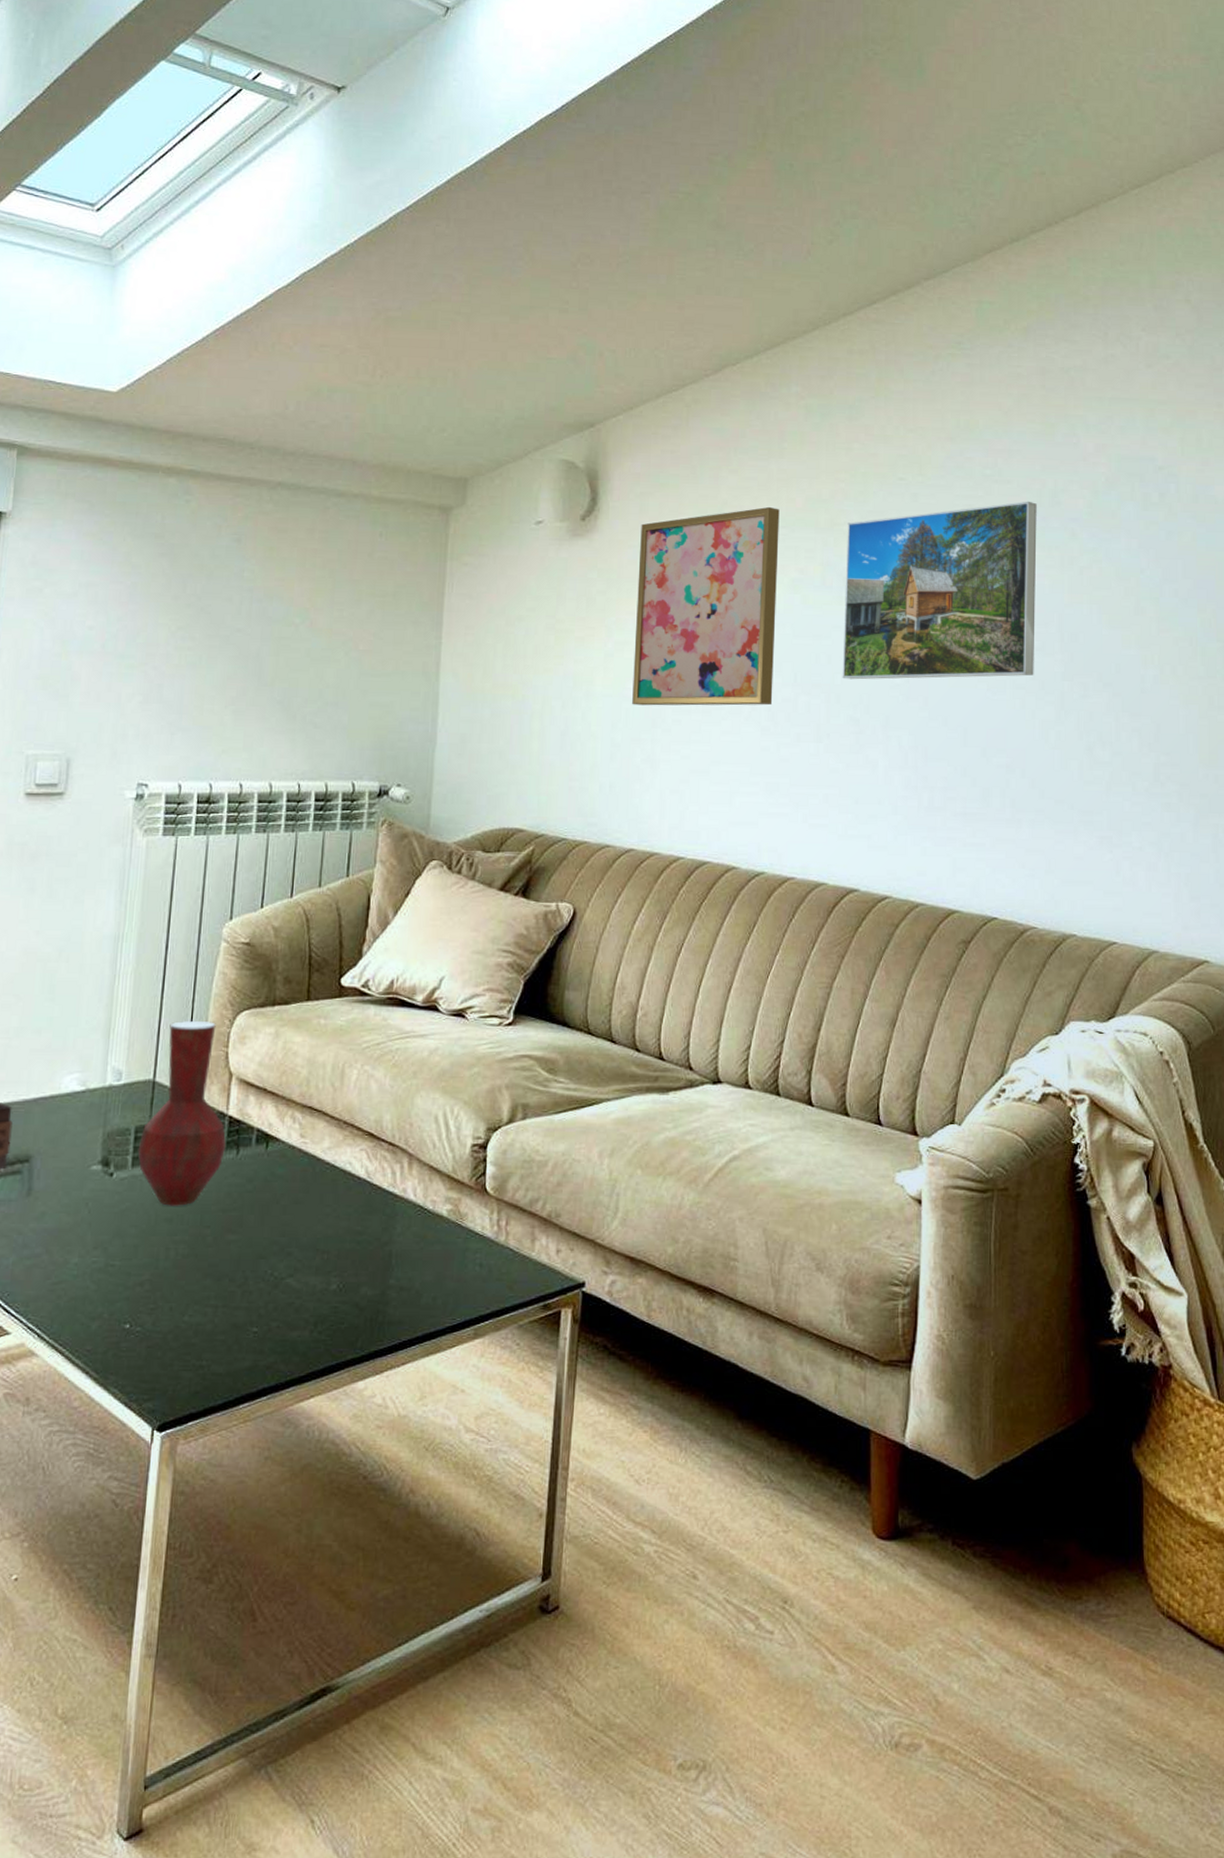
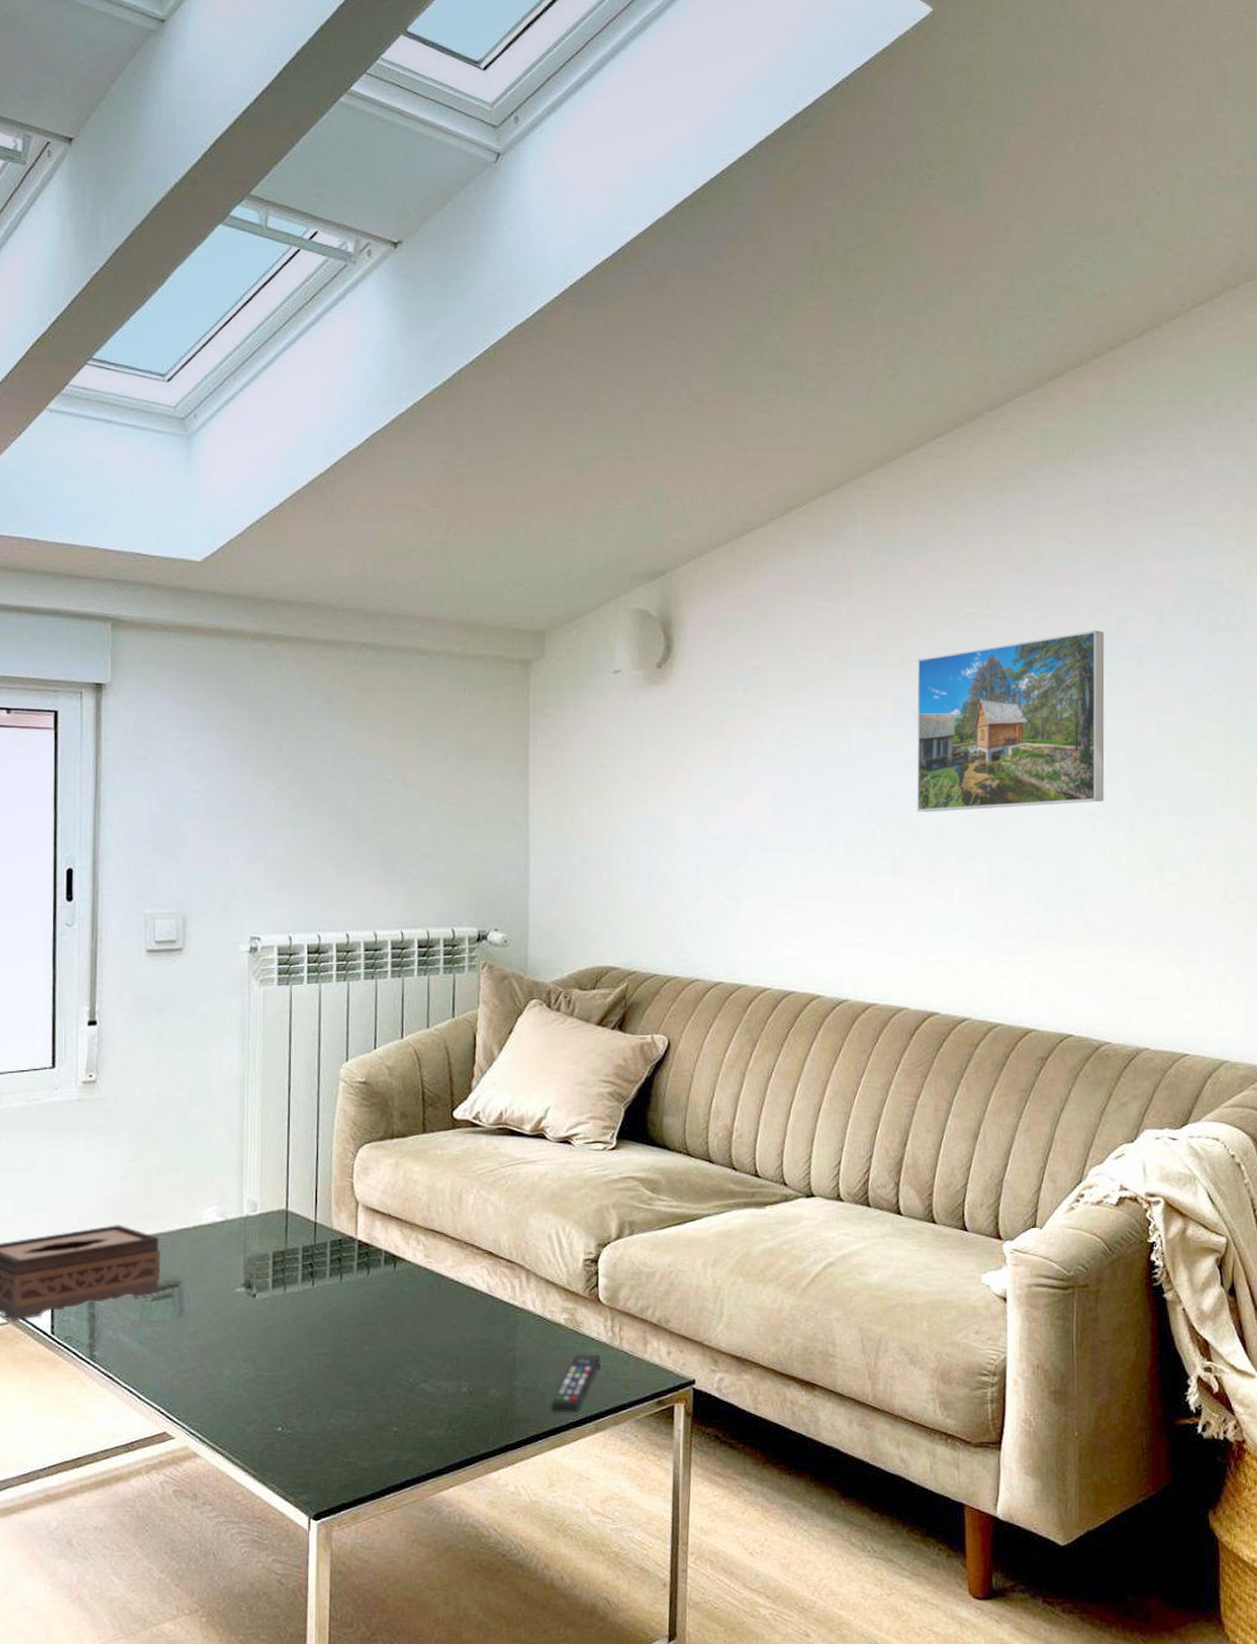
vase: present [137,1020,227,1206] -> none [277,1154,358,1322]
remote control: none [427,1250,485,1316] -> present [551,1354,602,1413]
wall art: present [632,506,780,706] -> none [714,646,851,845]

